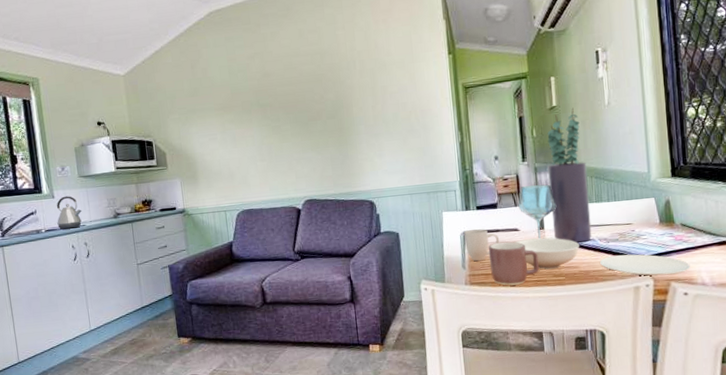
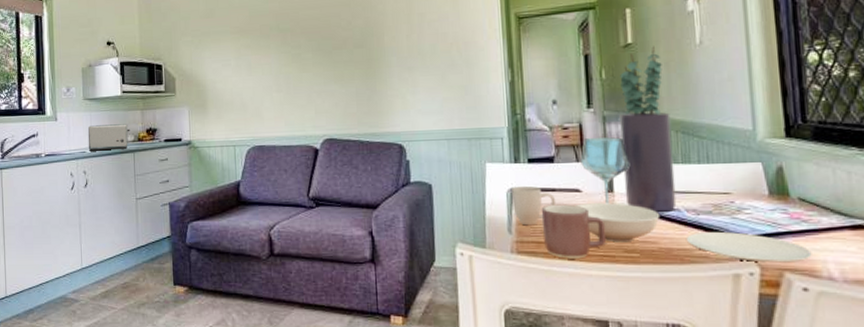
kettle: present [57,196,82,230] -> none [58,119,84,155]
toaster: none [85,197,126,225] -> present [87,124,130,152]

